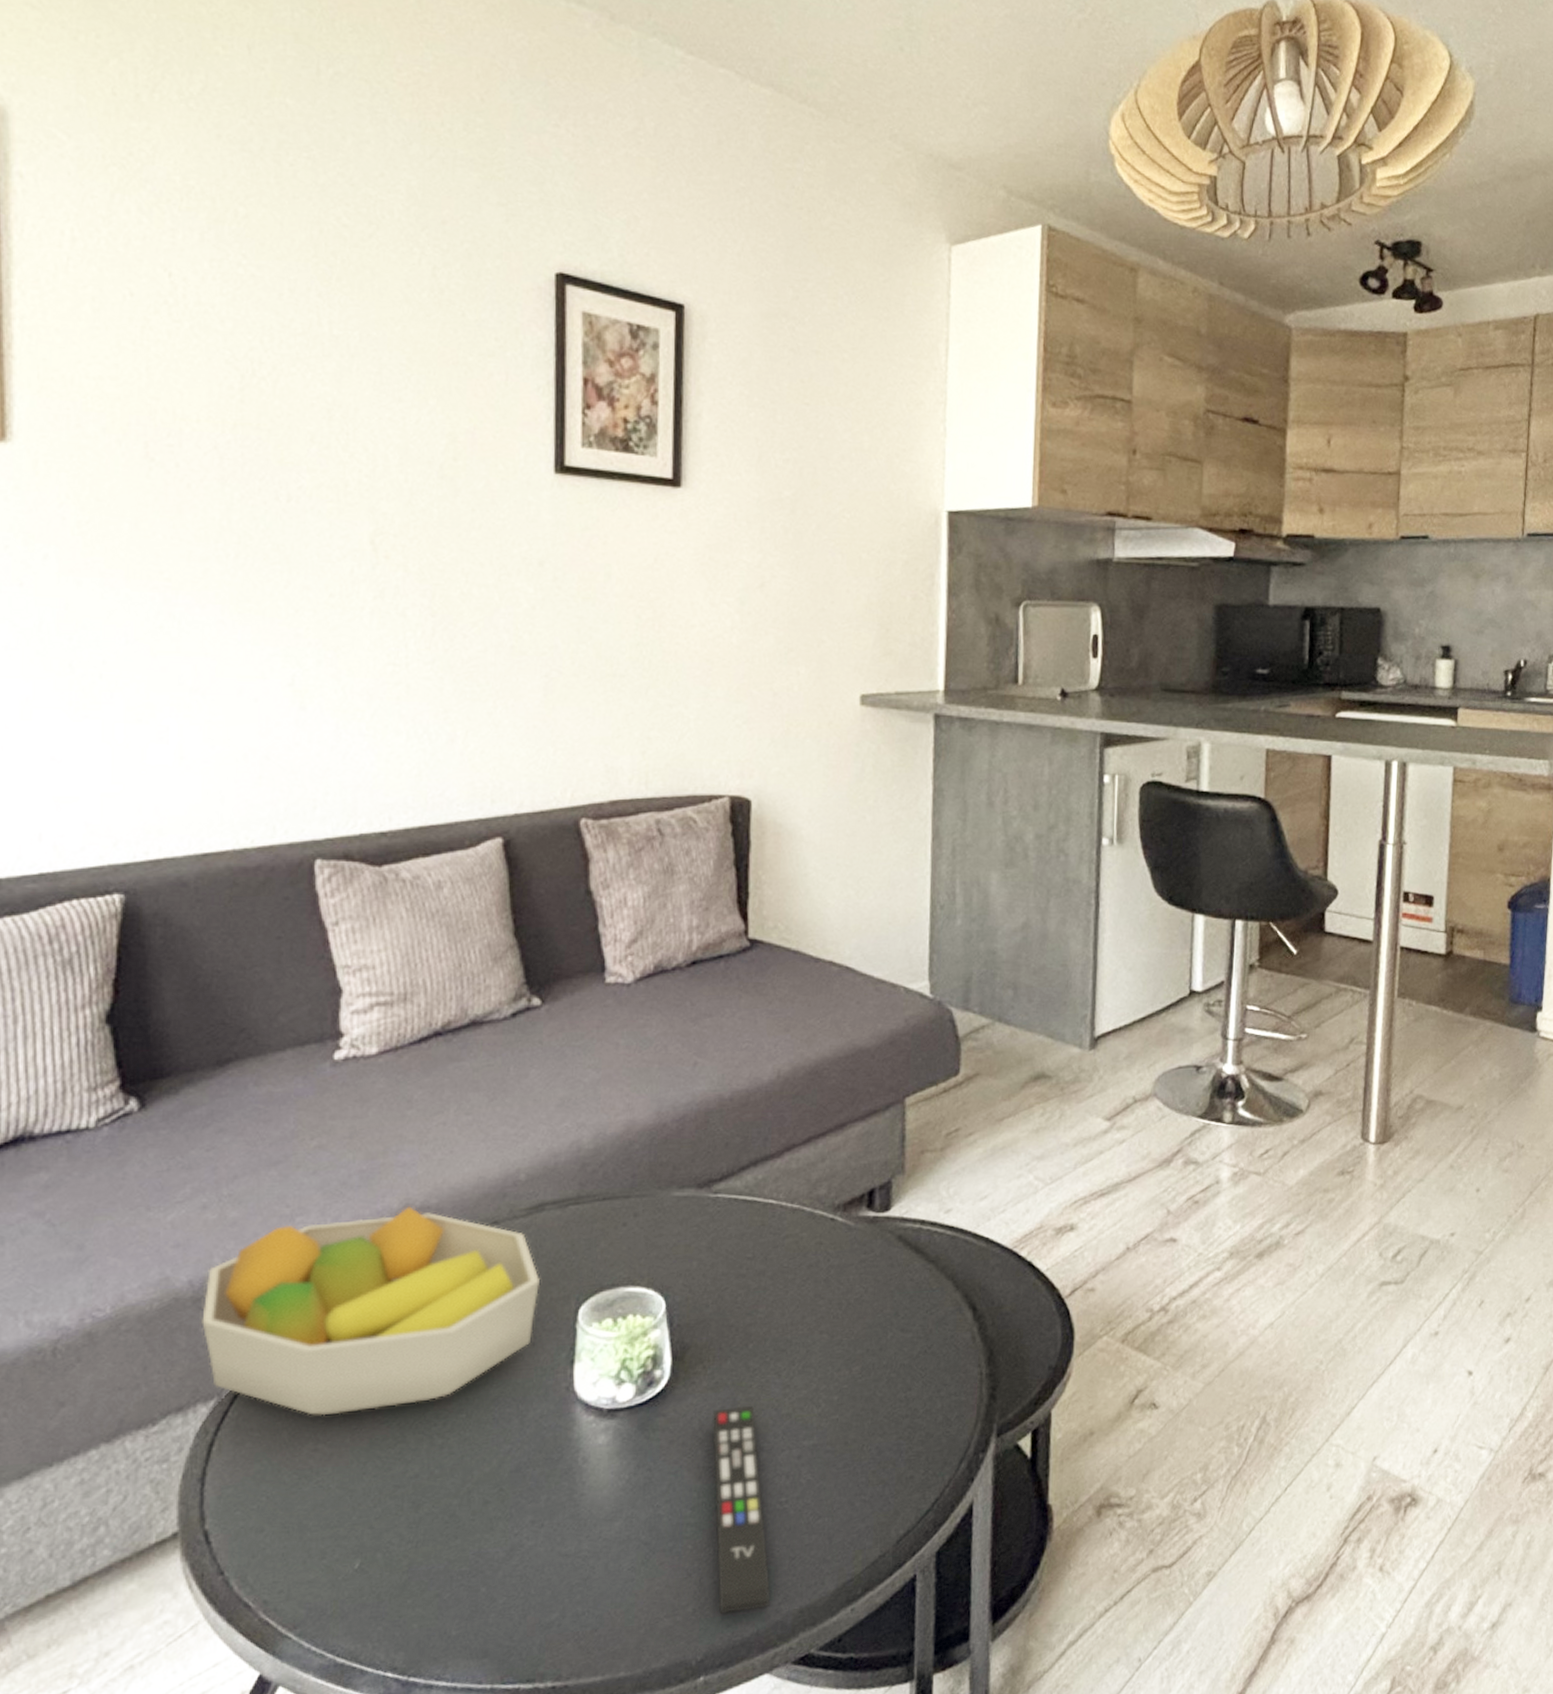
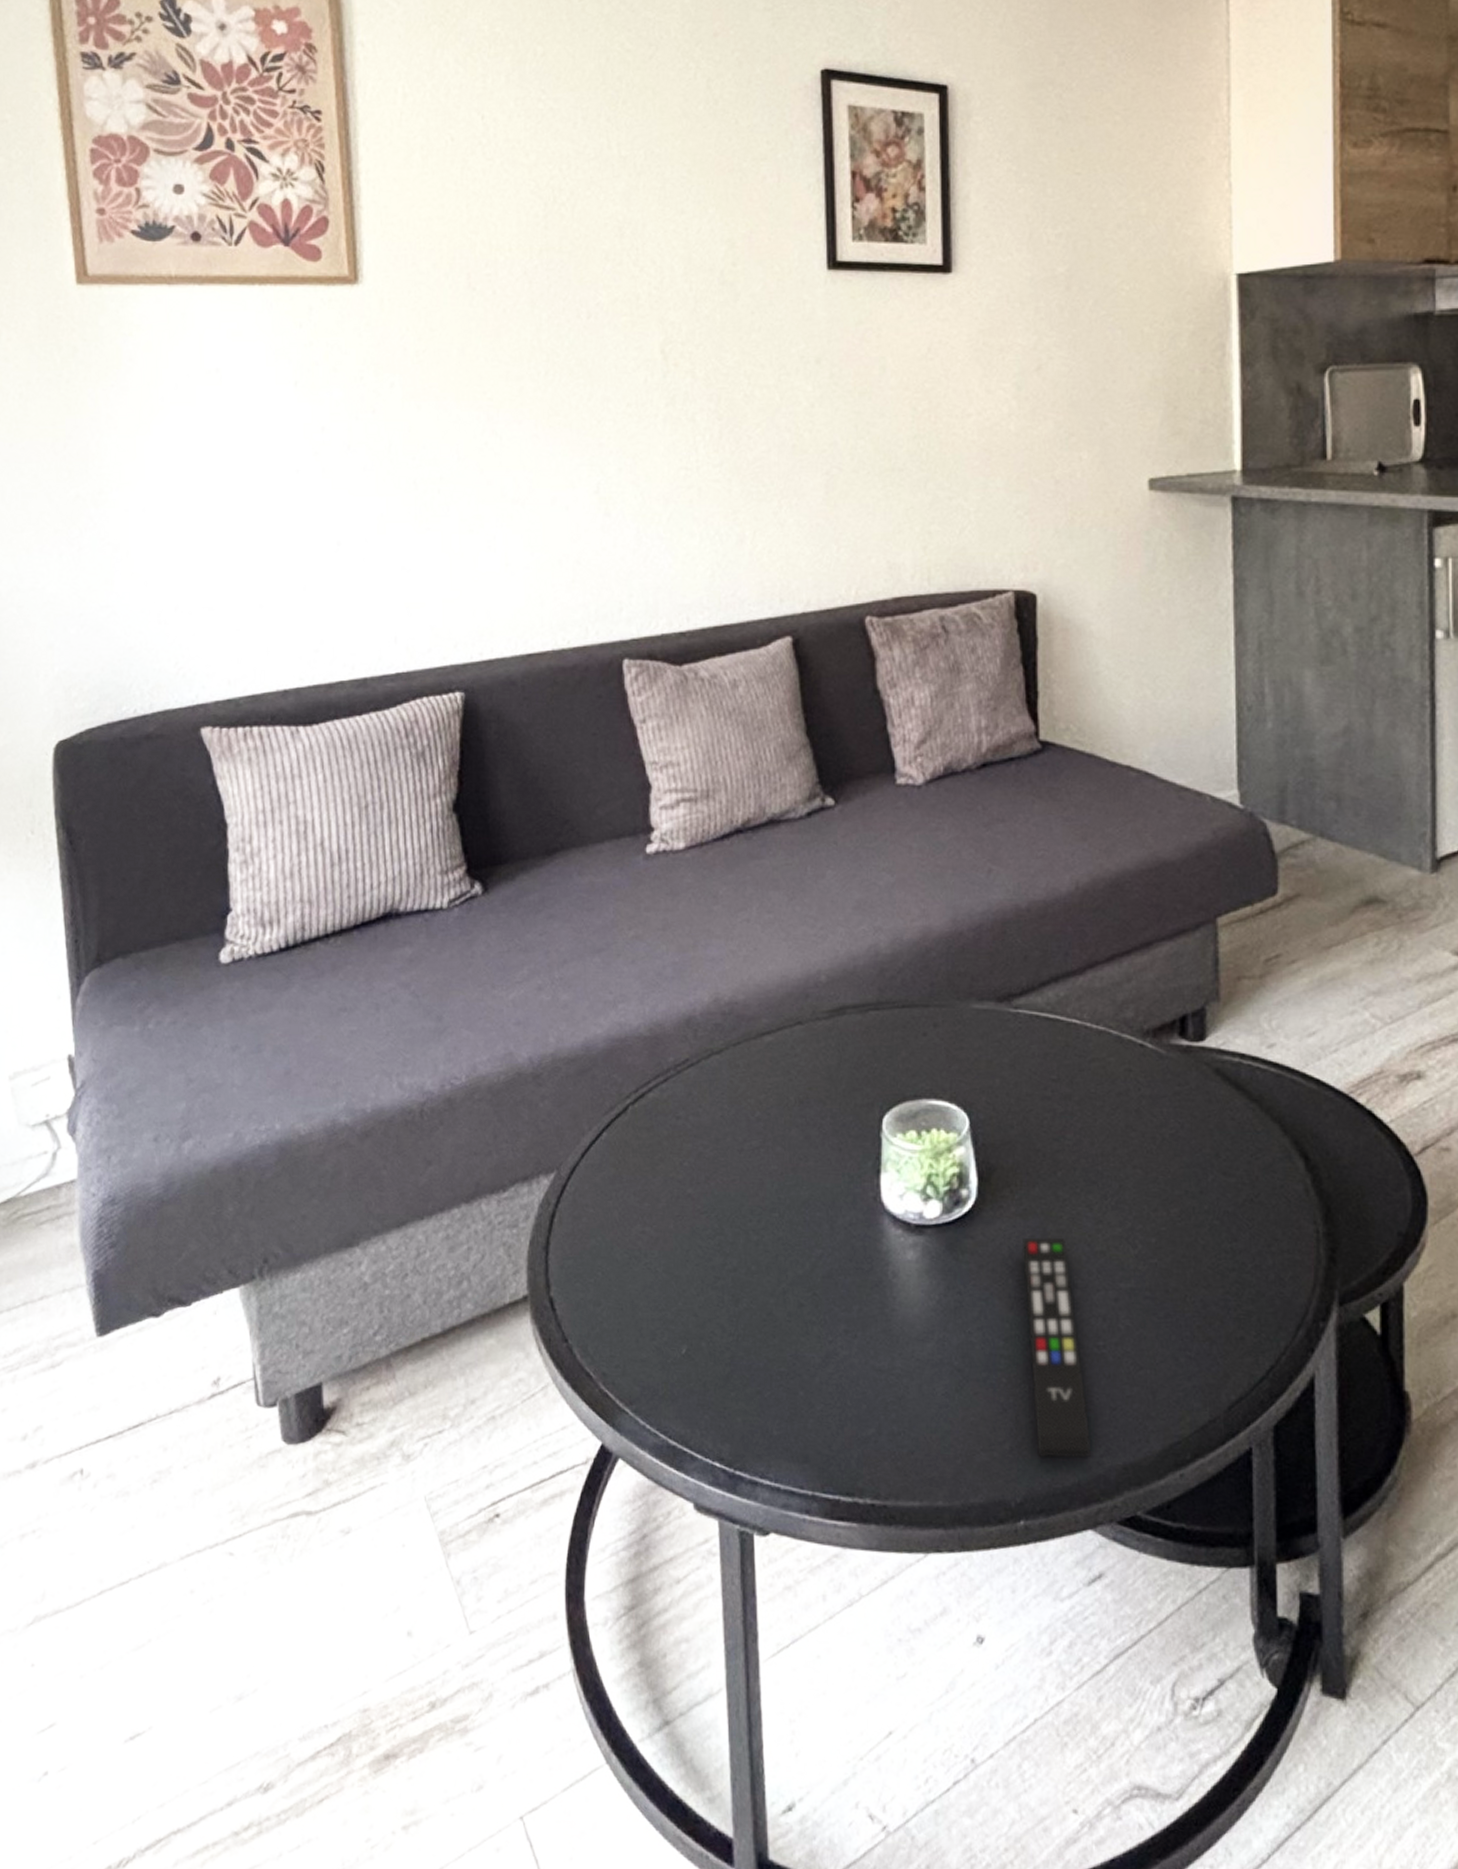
fruit bowl: present [202,1206,539,1416] -> none [541,1001,844,1200]

